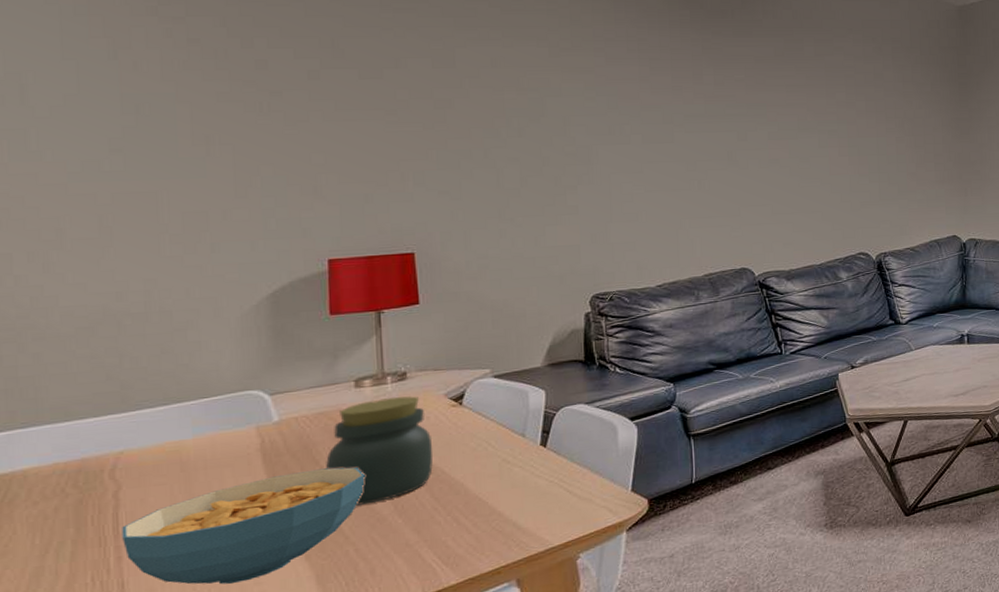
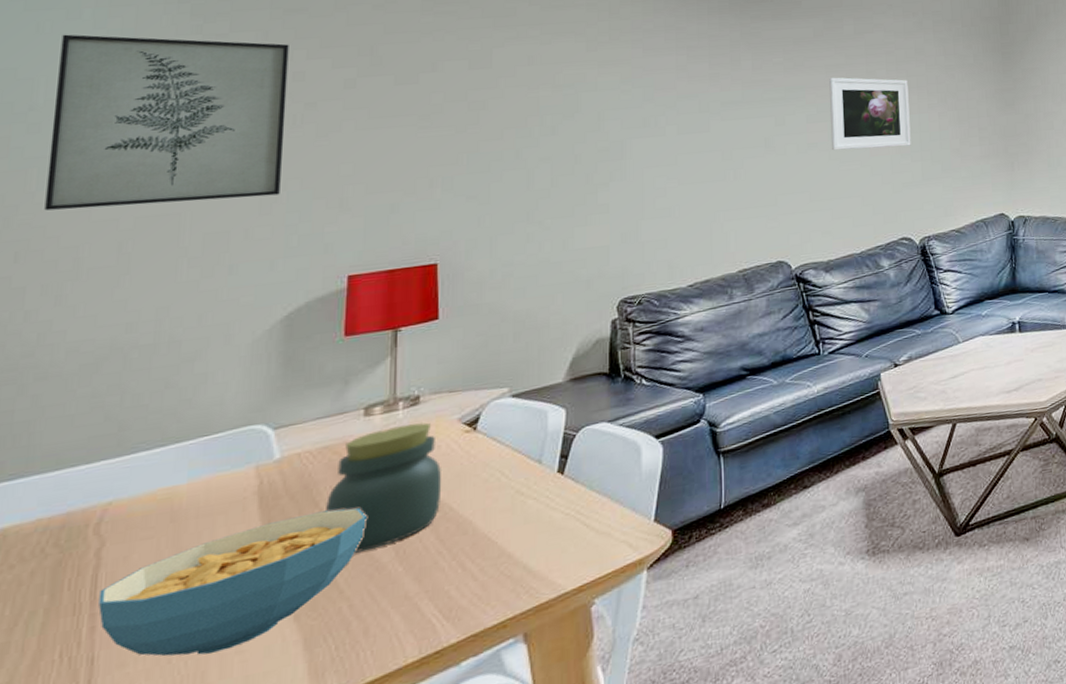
wall art: none [13,7,254,182] -> present [44,34,289,211]
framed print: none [790,97,869,168] -> present [829,77,911,151]

